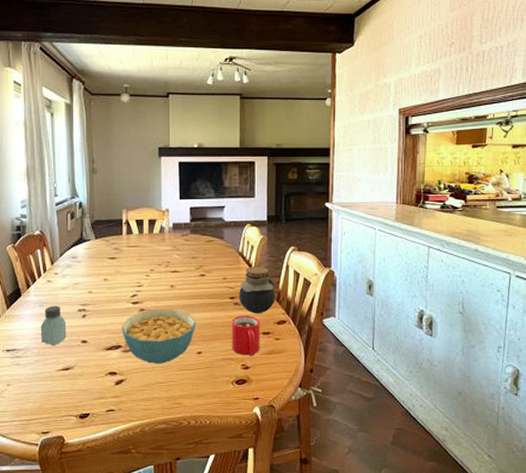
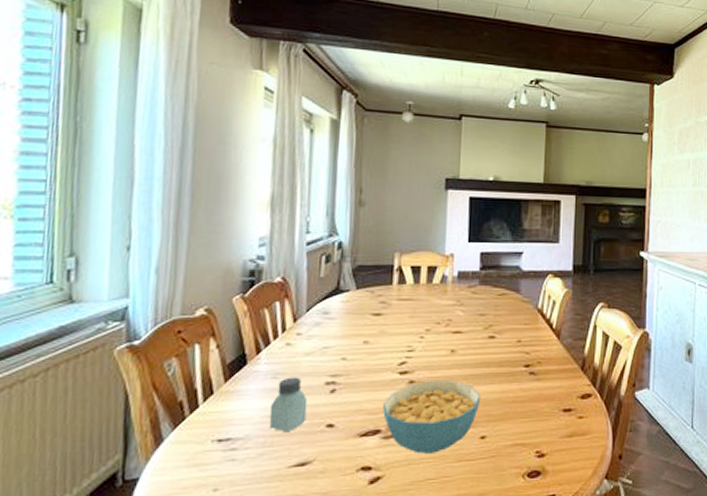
mug: present [232,316,260,357] -> none [524,388,561,441]
jar: present [239,266,276,313] -> none [536,326,580,385]

